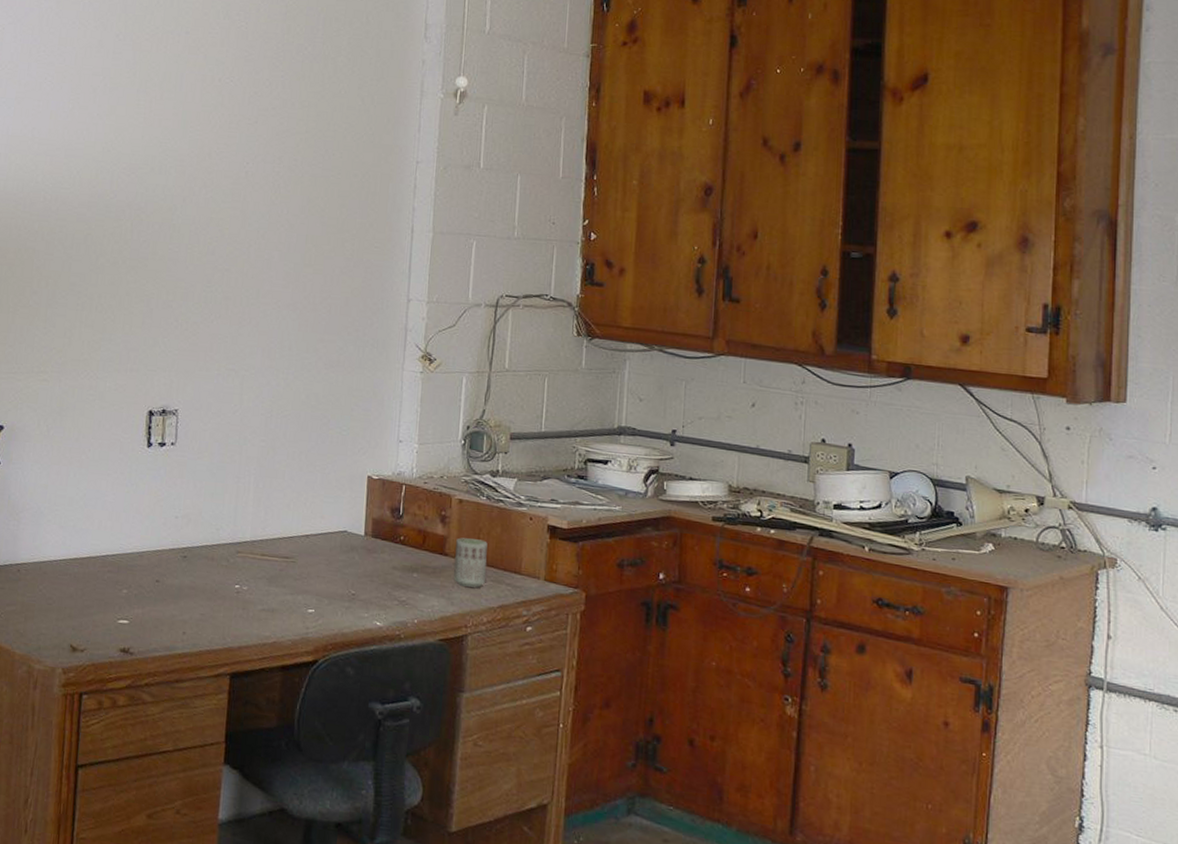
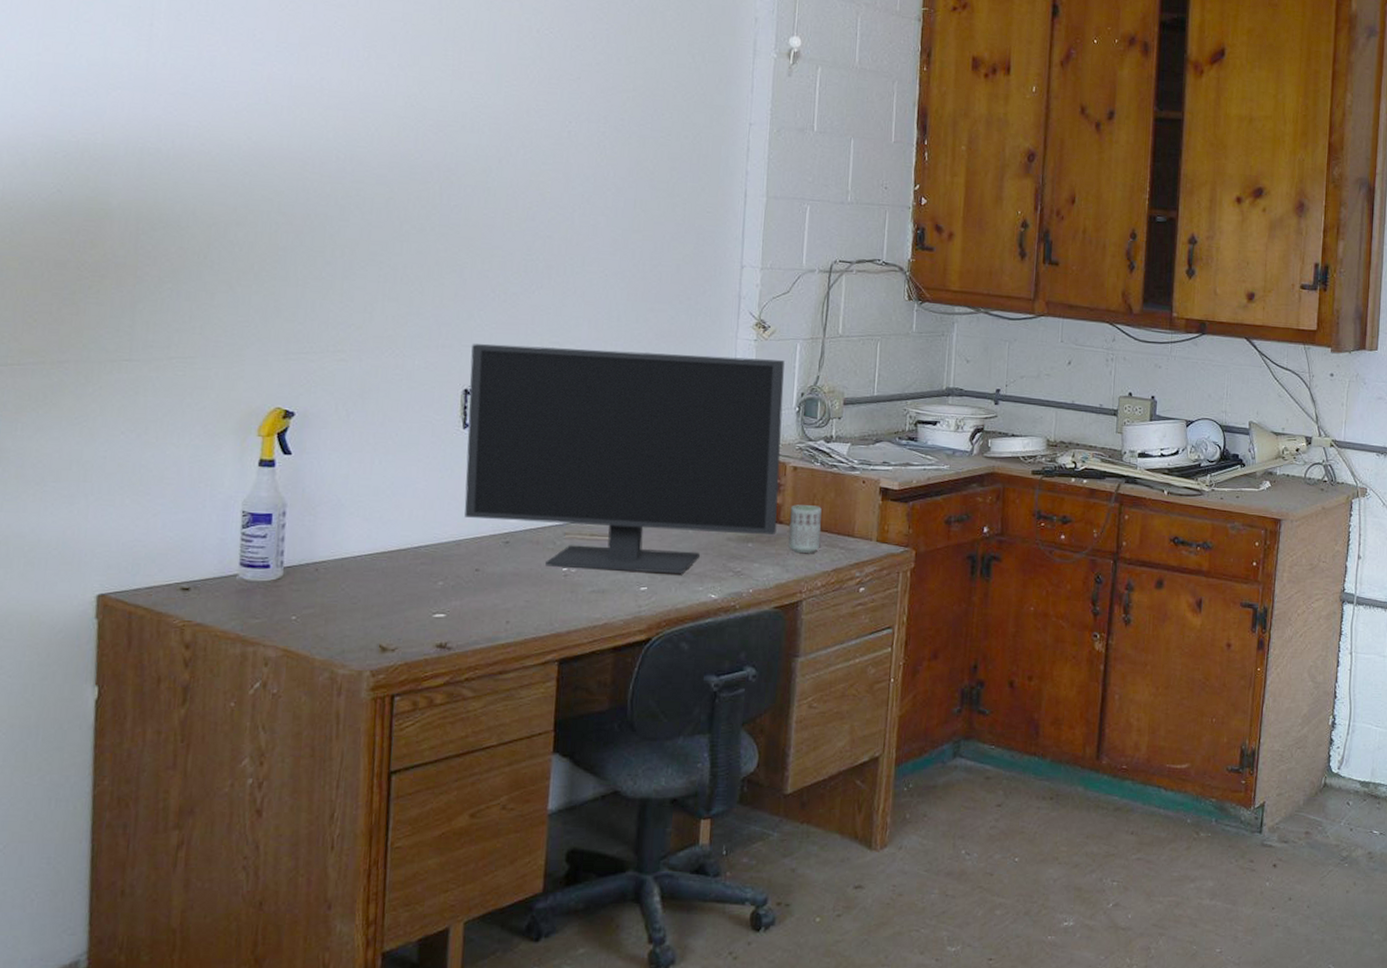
monitor: none [147,368,450,599] -> present [464,343,785,574]

